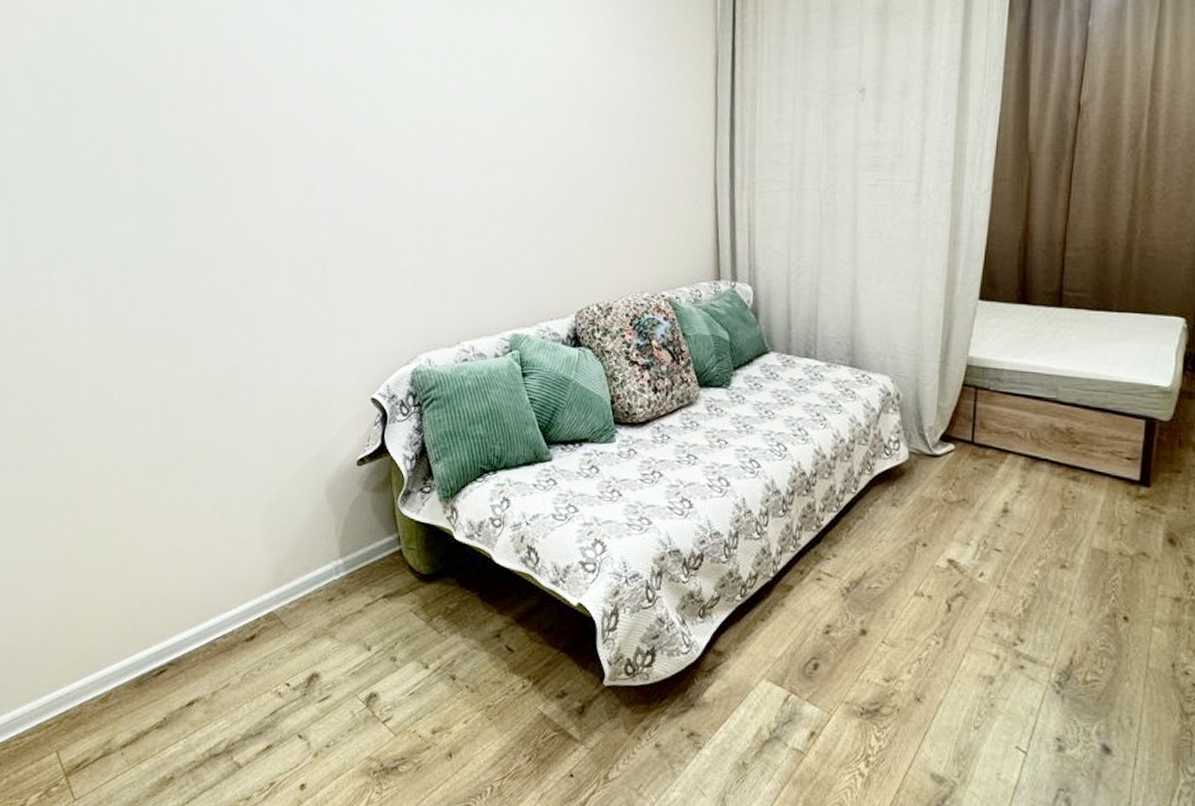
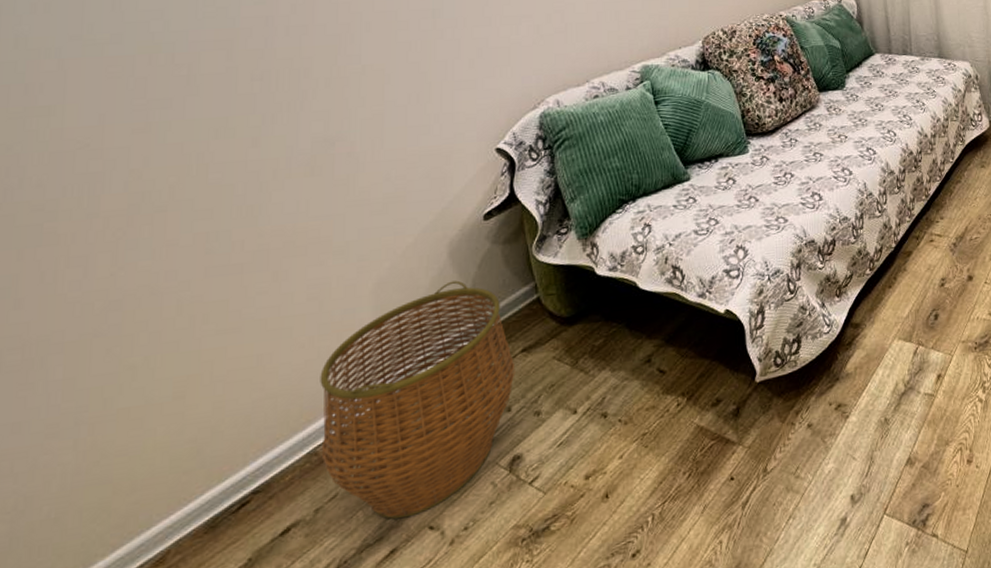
basket: none [218,517,377,722] -> present [320,280,515,519]

